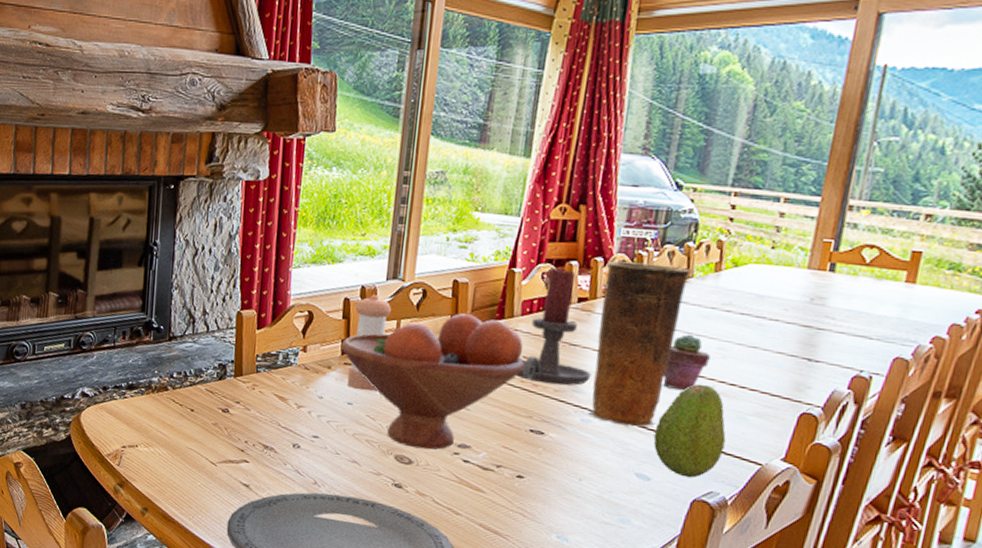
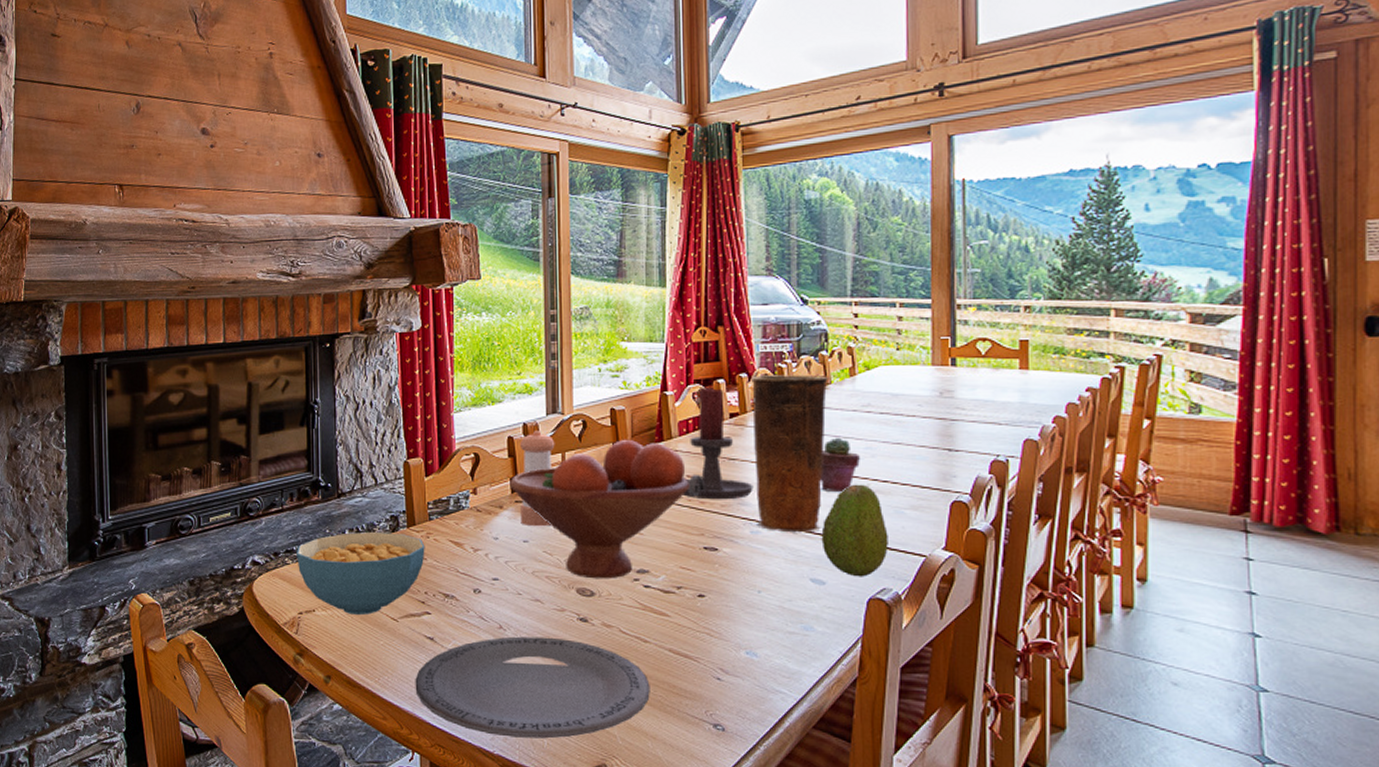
cereal bowl: none [124,376,250,456] -> present [296,532,425,616]

